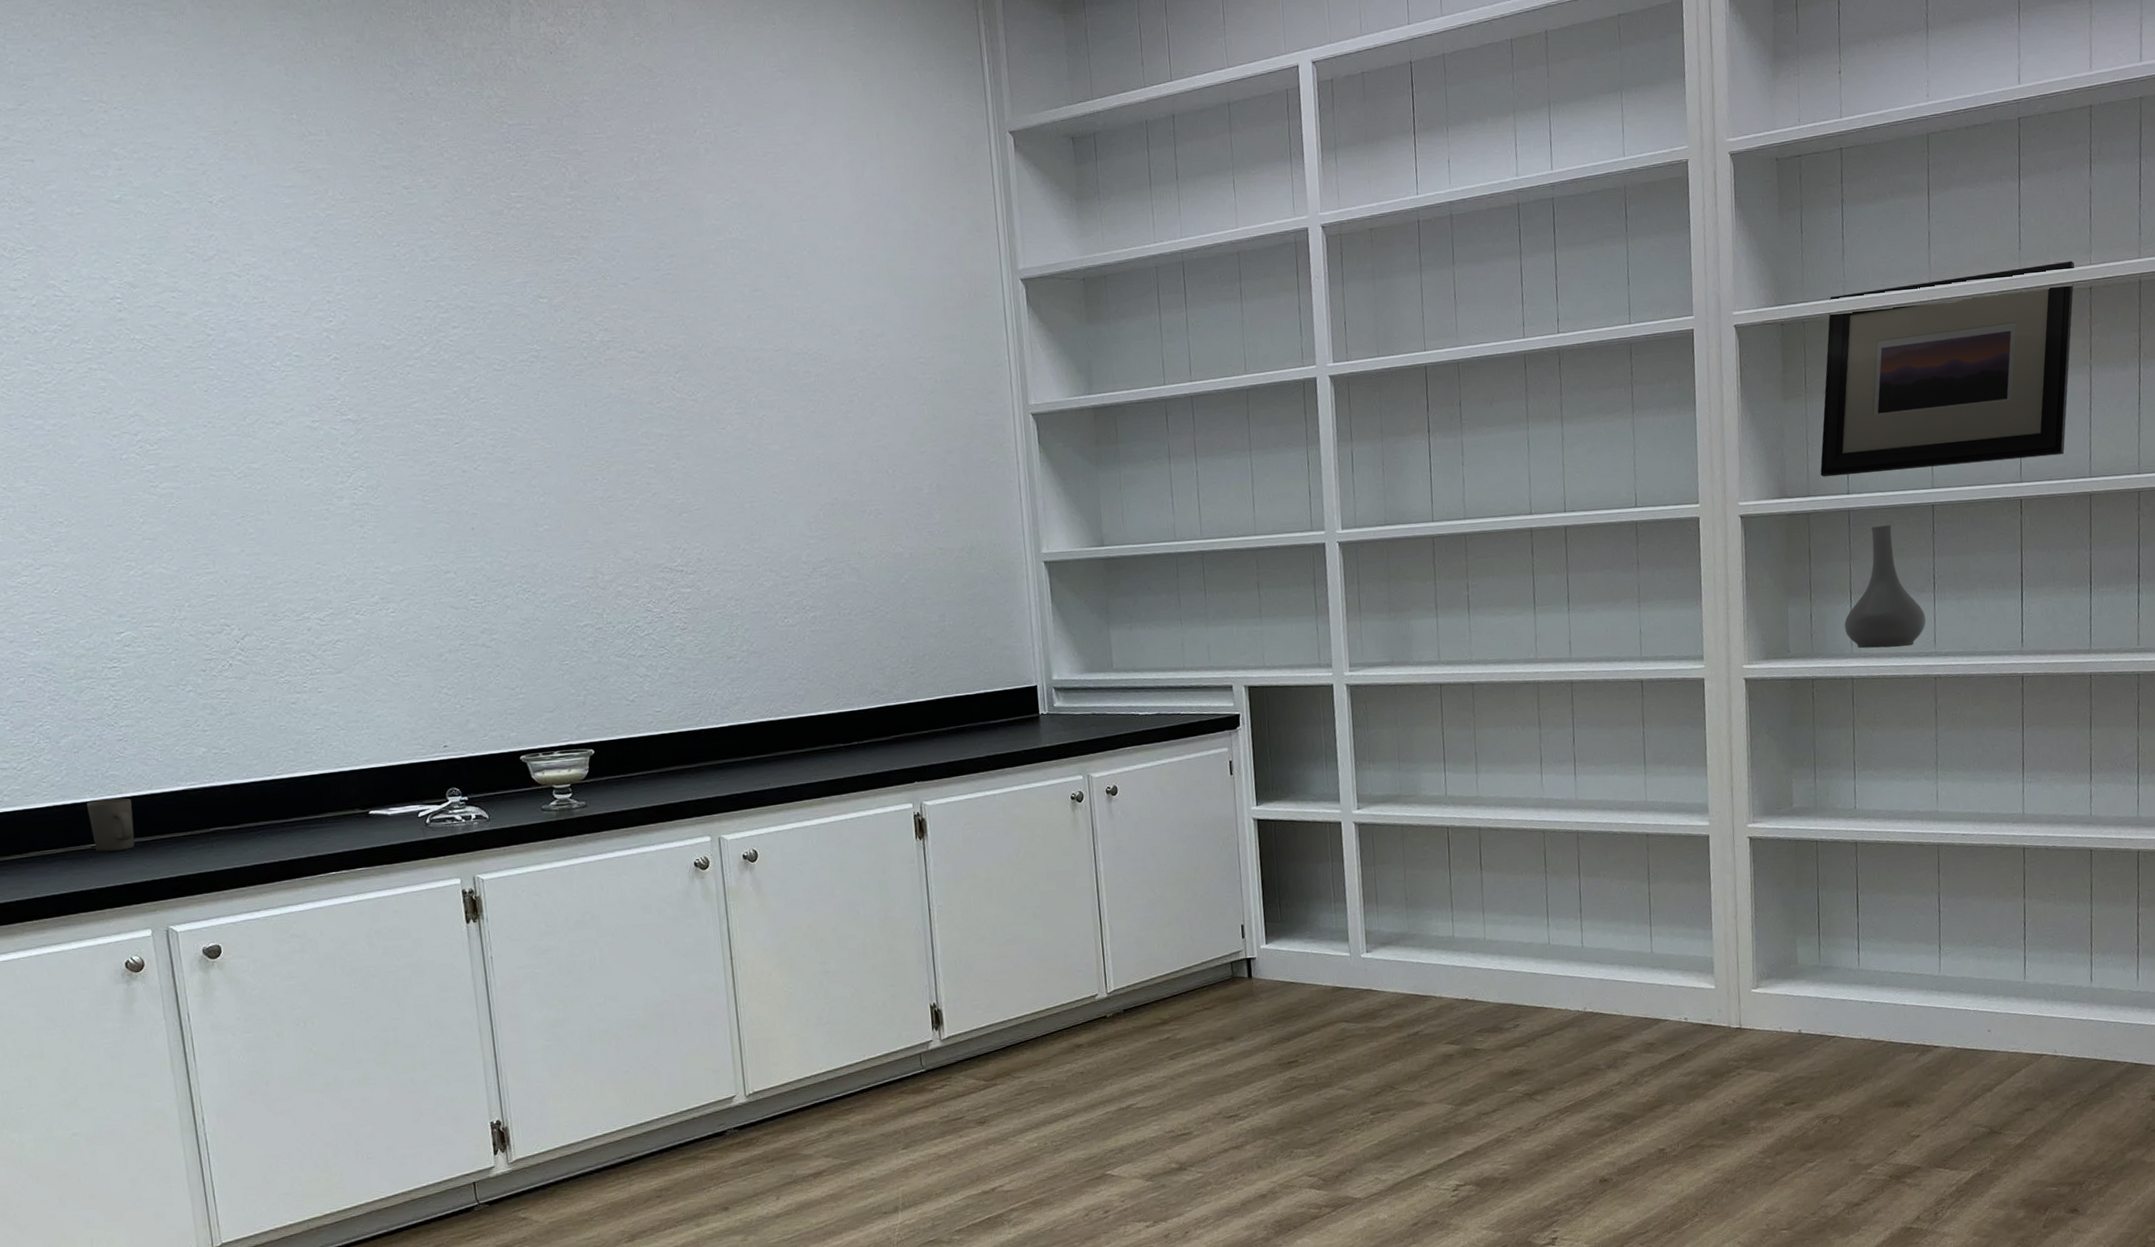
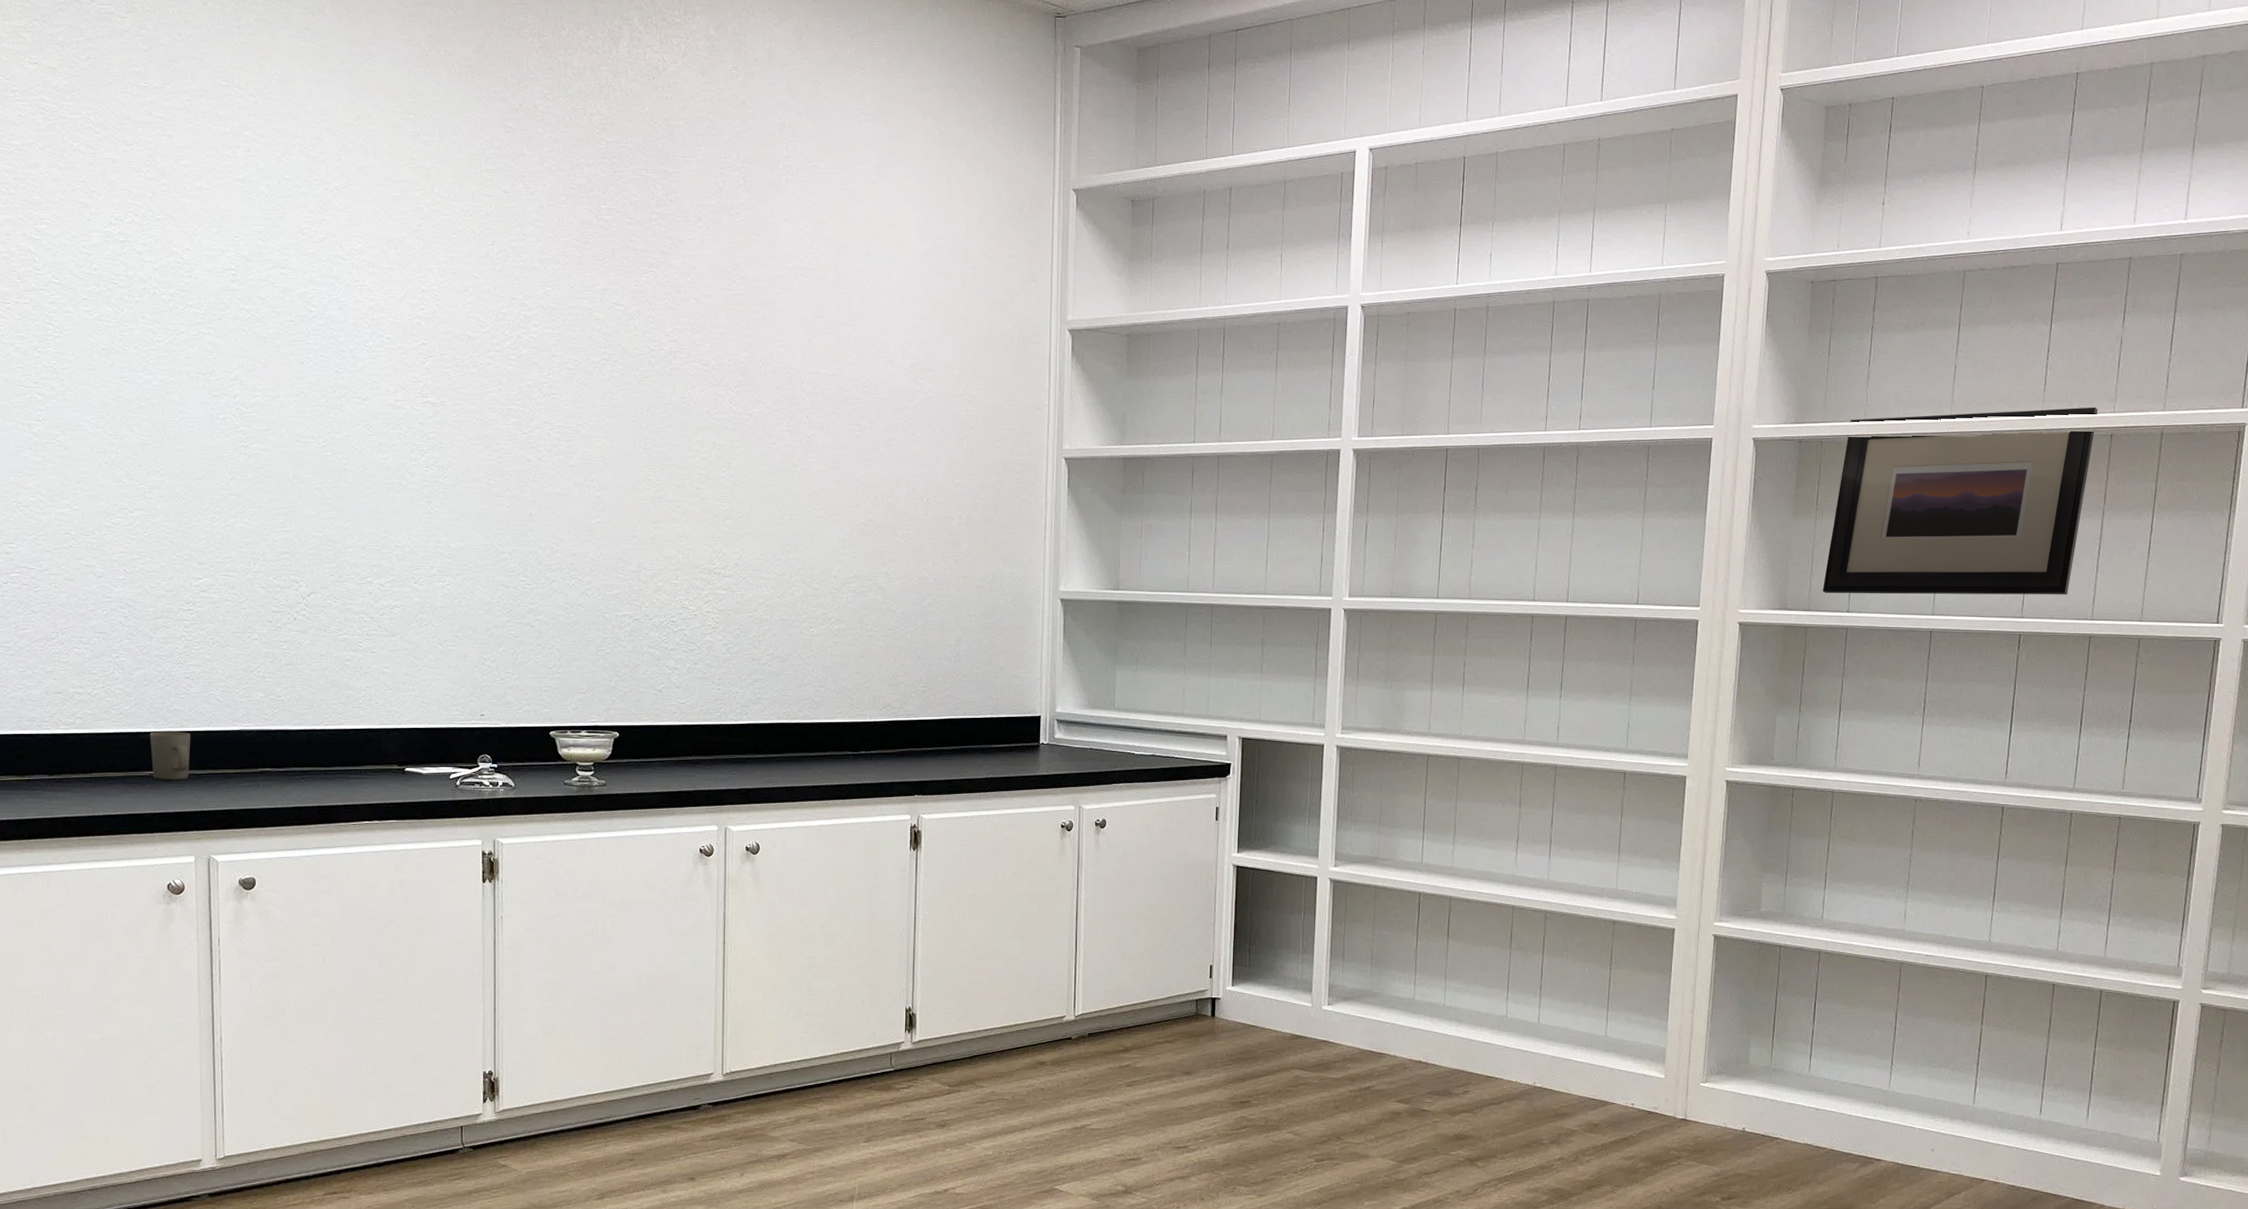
decorative vase: present [1844,525,1926,649] -> none [1830,646,1912,766]

